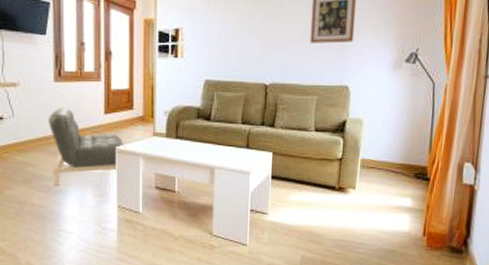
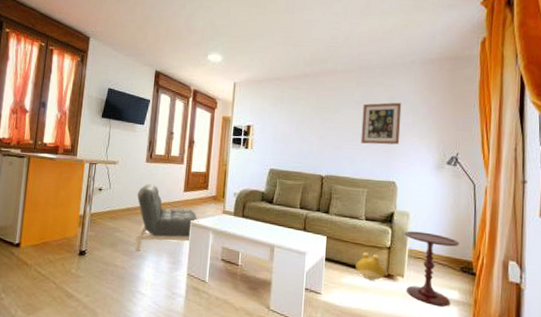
plush toy: none [304,166,337,195] -> present [355,252,386,281]
side table: none [357,139,416,215] -> present [405,230,460,307]

